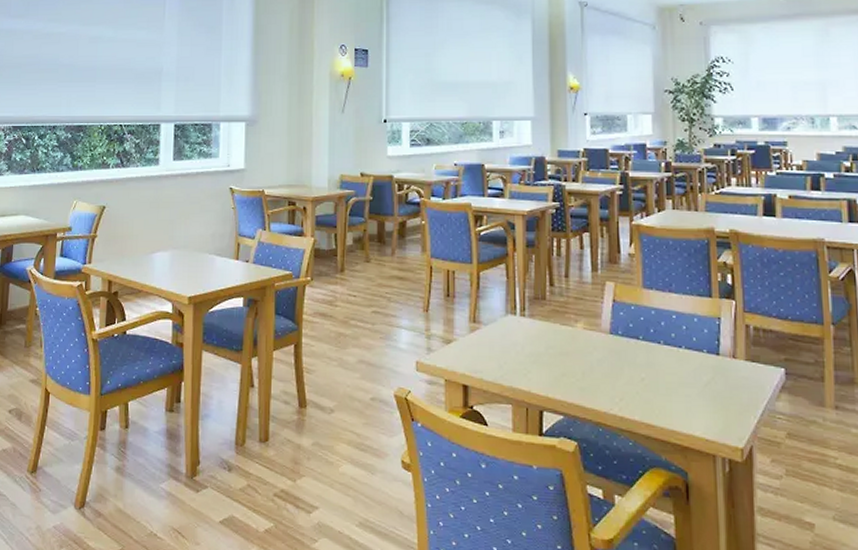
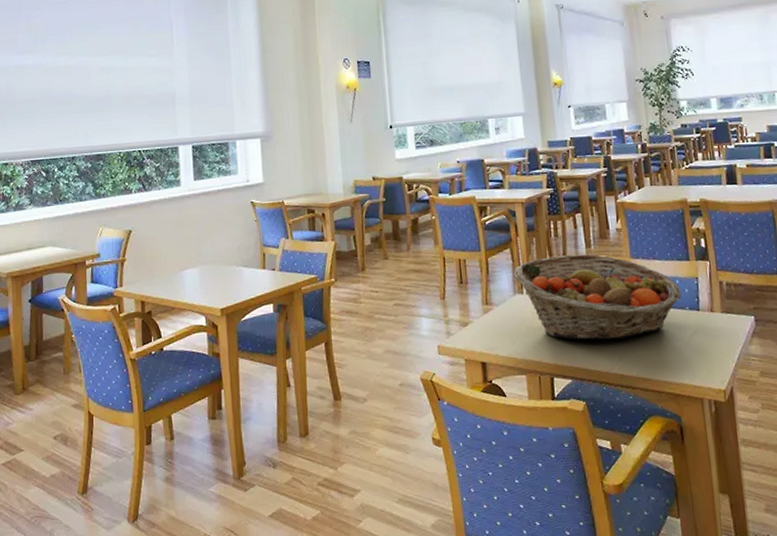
fruit basket: none [507,276,700,377] -> present [513,254,682,340]

